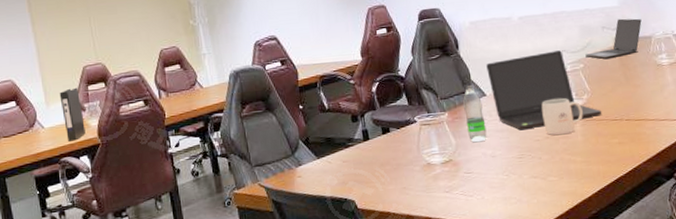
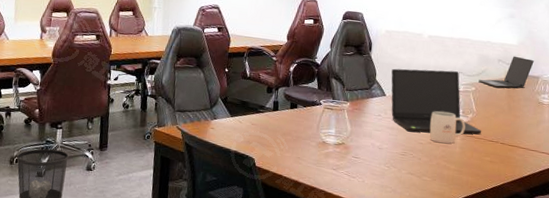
binder: present [59,87,86,142] -> none [26,11,44,56]
bottle: present [462,84,487,143] -> none [362,83,381,134]

